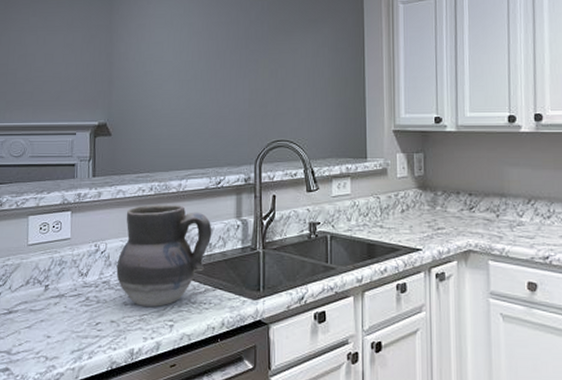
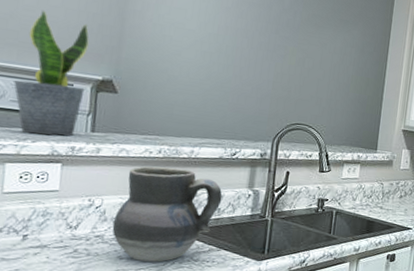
potted plant: none [30,69,86,185] -> present [12,10,89,136]

